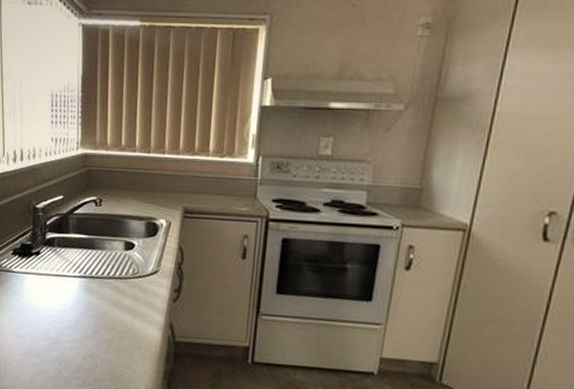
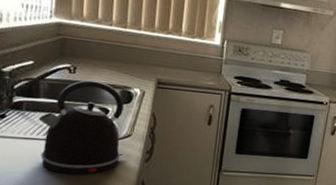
kettle: none [68,213,150,315] -> present [38,80,124,175]

